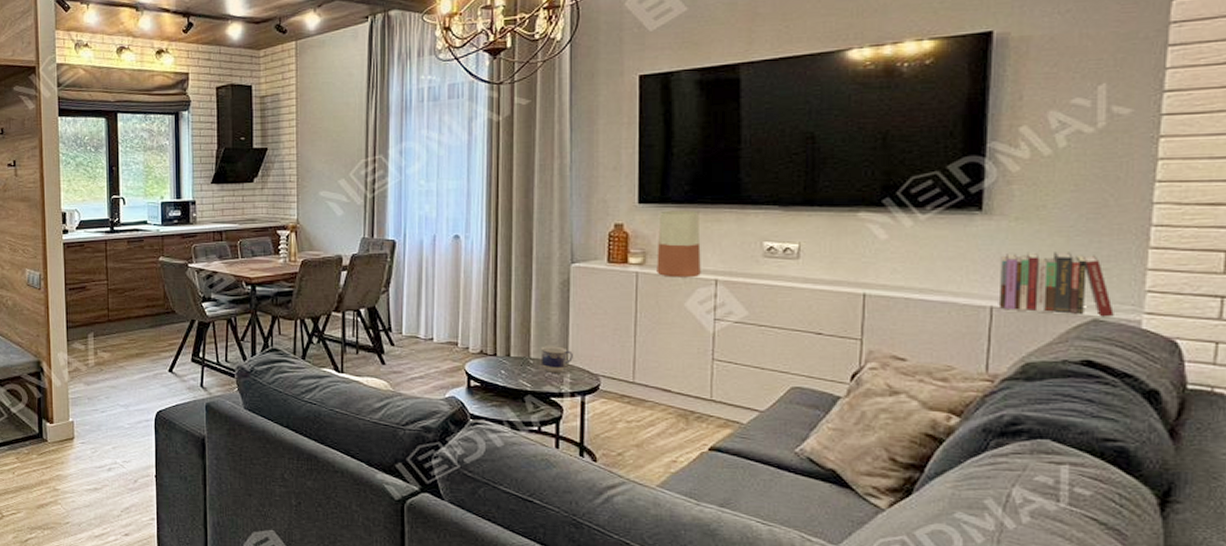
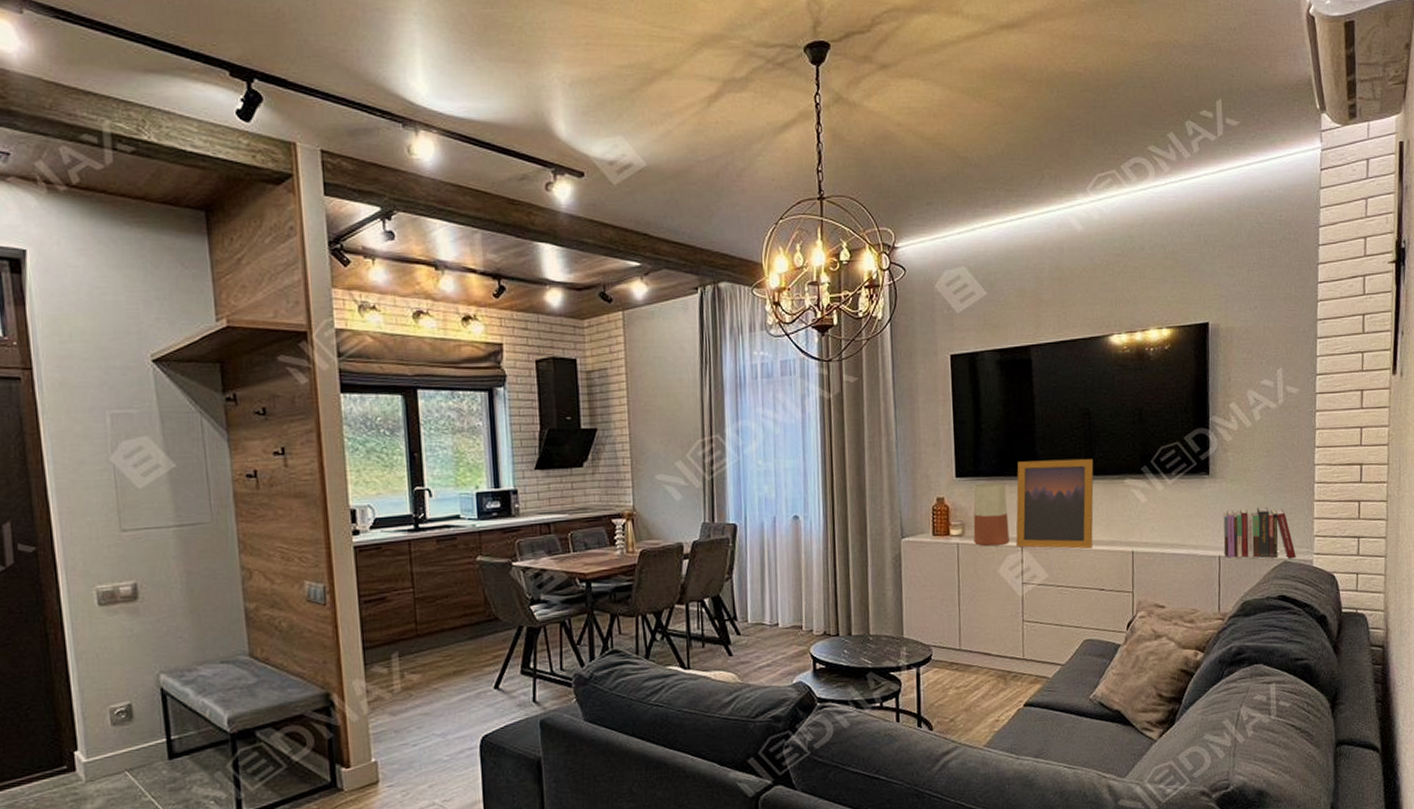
cup: present [540,346,573,374] -> none [878,620,907,649]
picture frame: none [709,187,816,288] -> present [1016,459,1094,550]

